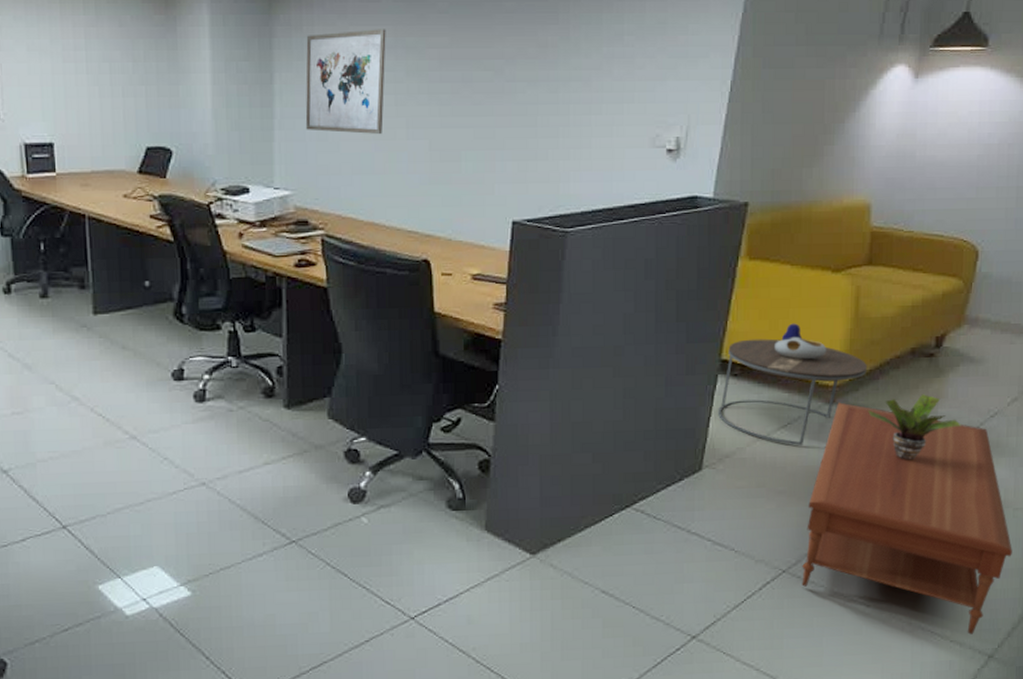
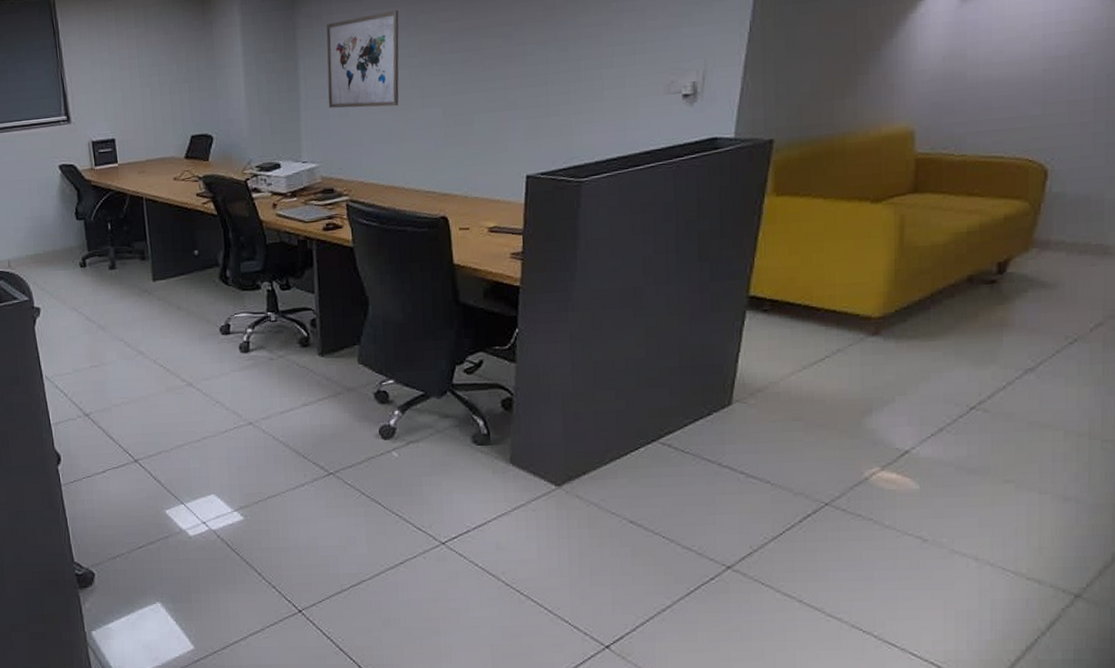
side table: present [717,323,867,445] -> none [746,256,915,378]
coffee table: present [802,402,1012,635] -> none [847,333,1101,572]
potted plant: present [868,394,961,462] -> none [919,322,1032,392]

